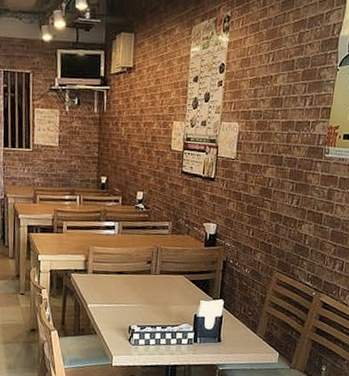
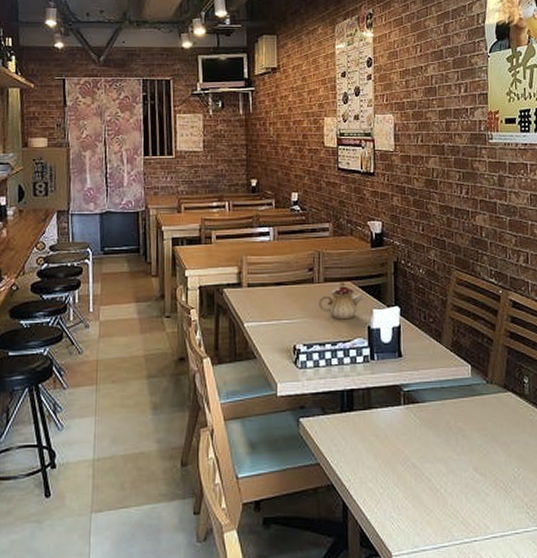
teapot: none [153,275,193,308] -> present [318,282,363,320]

